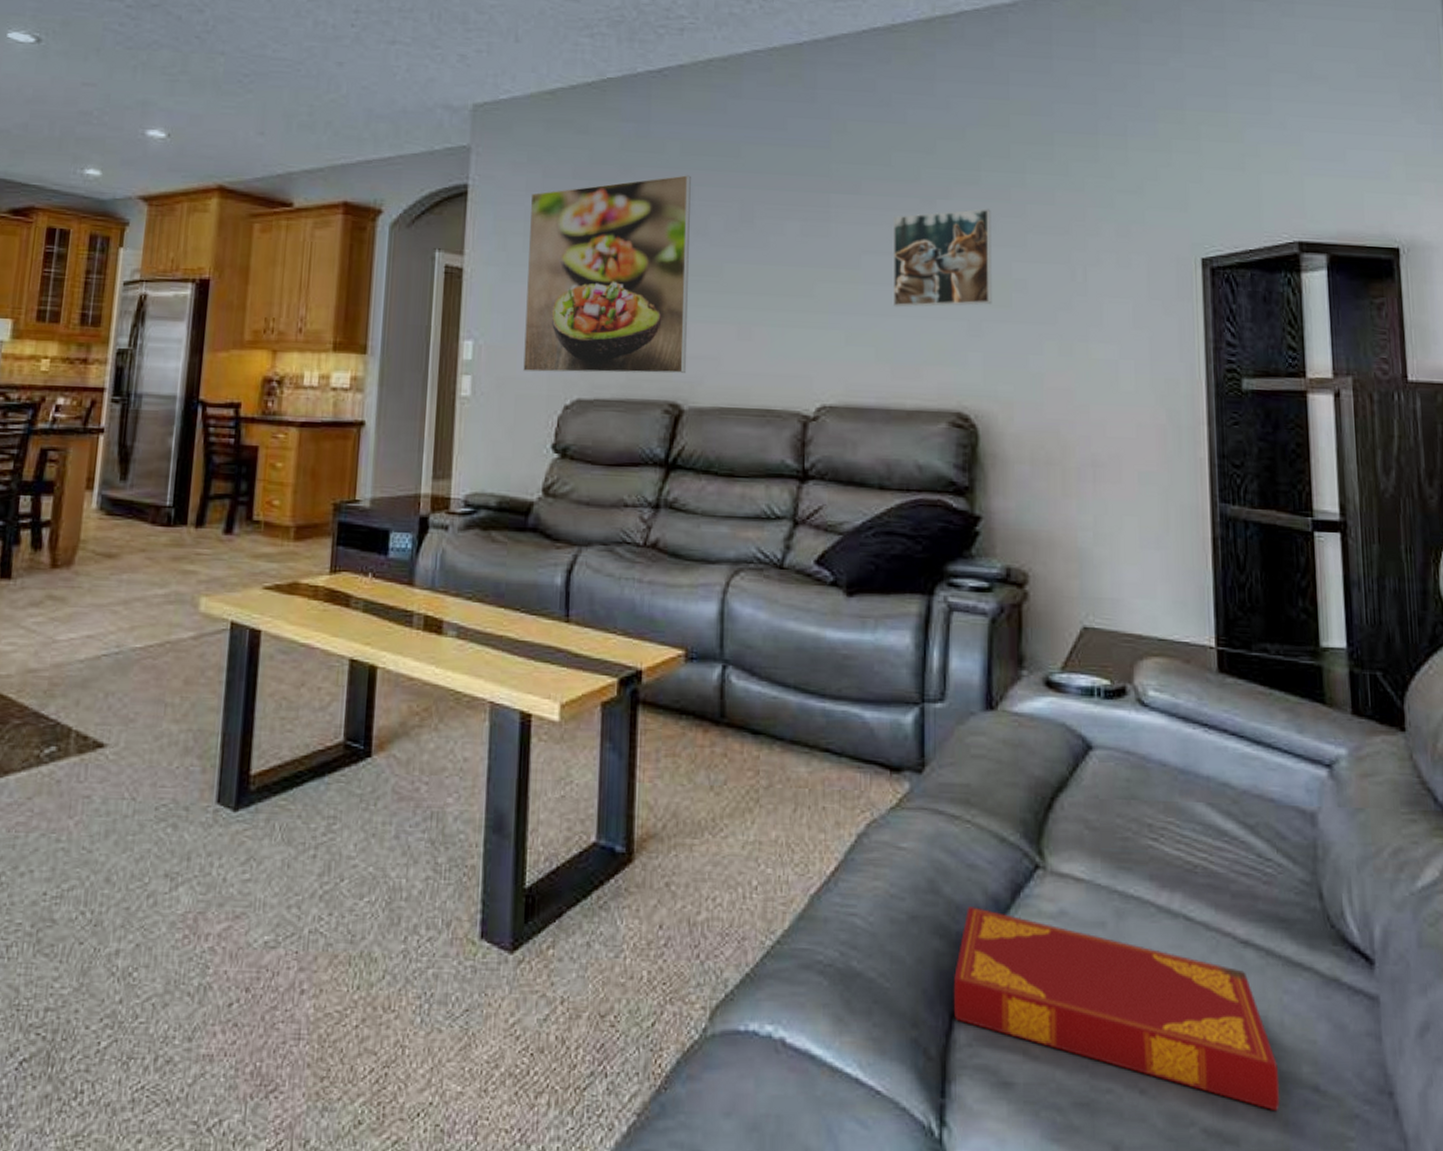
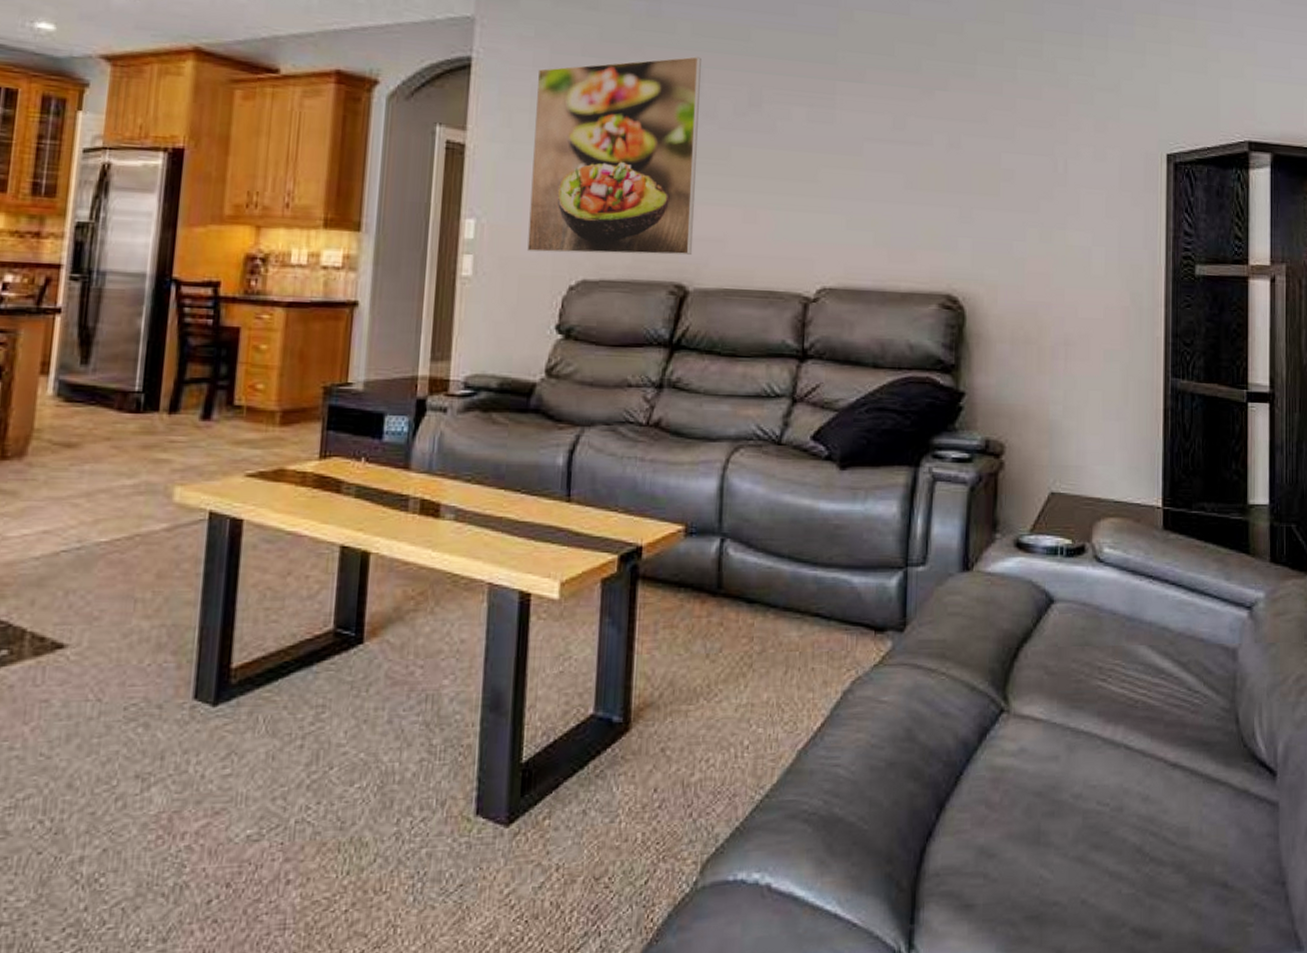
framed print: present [892,208,992,308] -> none [892,101,985,194]
hardback book: present [953,907,1280,1112] -> none [924,750,1196,908]

